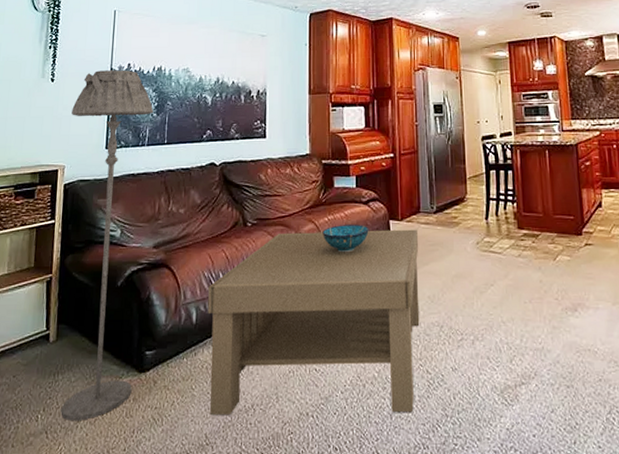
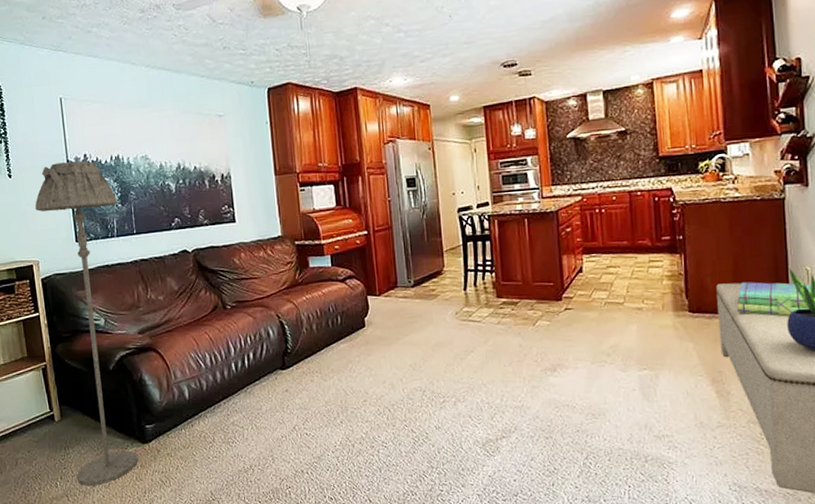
coffee table: present [207,229,420,414] -> none [196,303,403,475]
decorative bowl: present [322,225,369,253] -> none [301,302,348,329]

